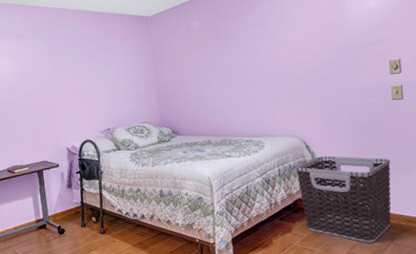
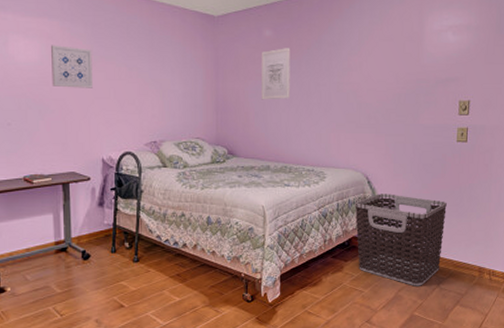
wall art: none [19,58,54,93] -> present [51,45,93,88]
wall art: none [191,34,222,83] -> present [260,48,291,100]

